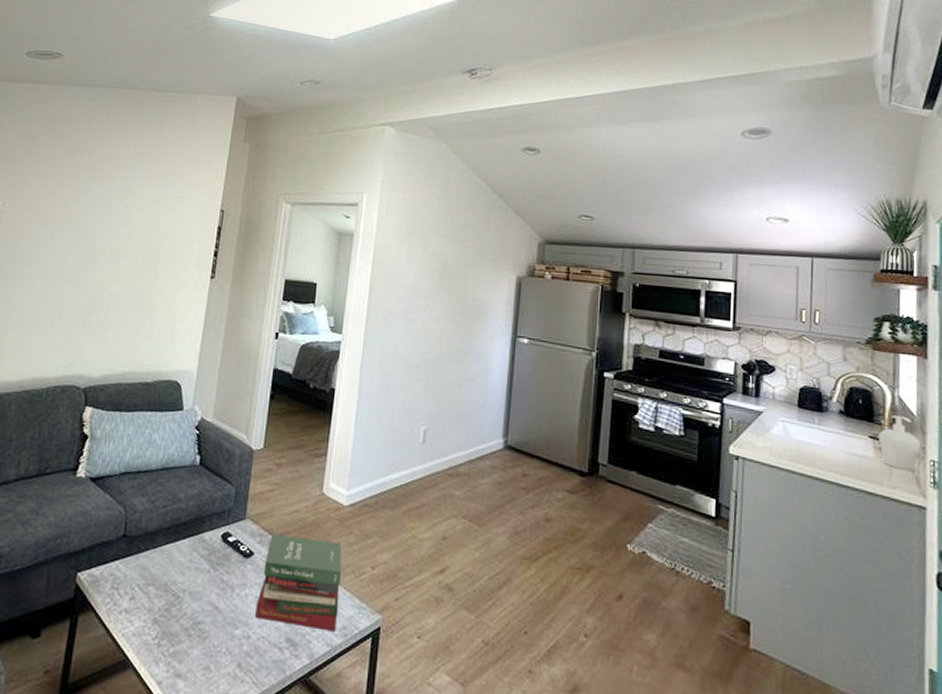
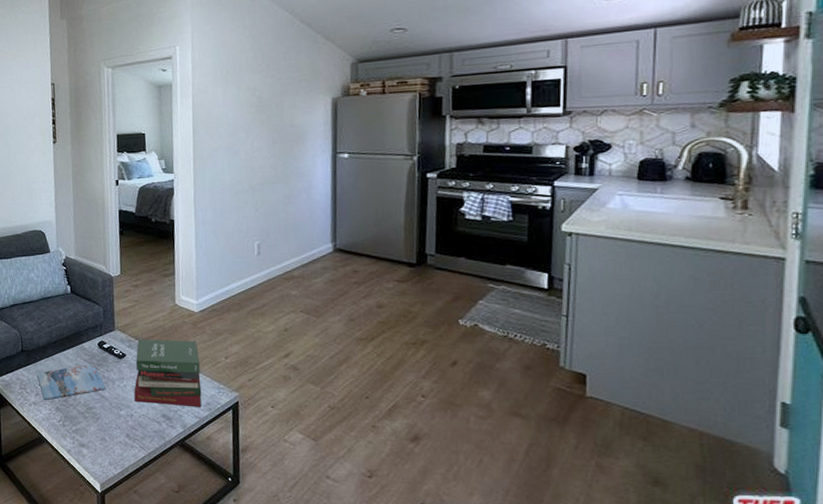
magazine: none [137,561,222,607] -> present [37,364,106,400]
soap bottle: present [879,415,921,472] -> none [731,173,782,226]

